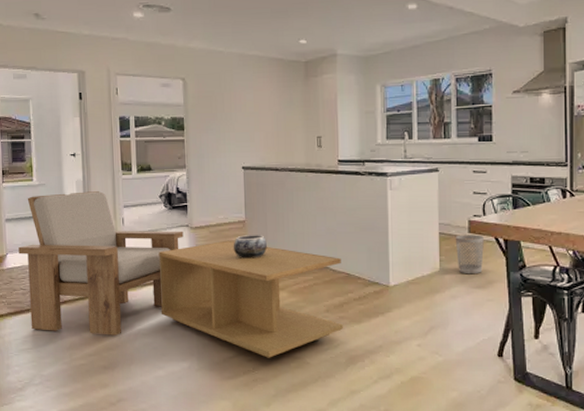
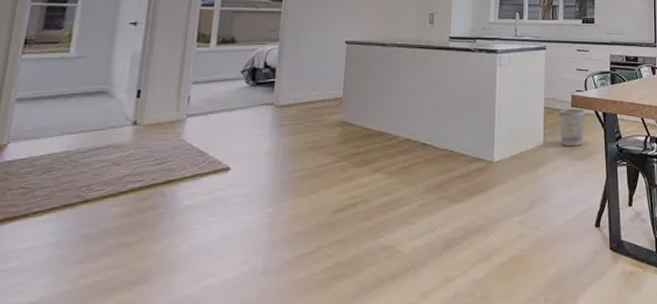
armchair: present [18,191,184,336] -> none [26,65,266,241]
coffee table: present [158,241,343,358] -> none [222,120,445,250]
decorative bowl: present [233,235,268,259] -> none [324,112,366,139]

